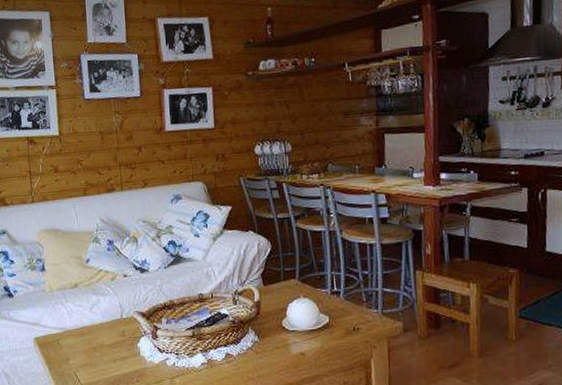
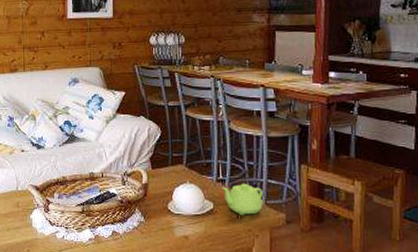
teapot: none [337,293,379,327] -> present [222,183,263,216]

